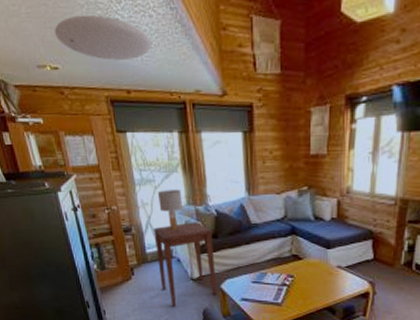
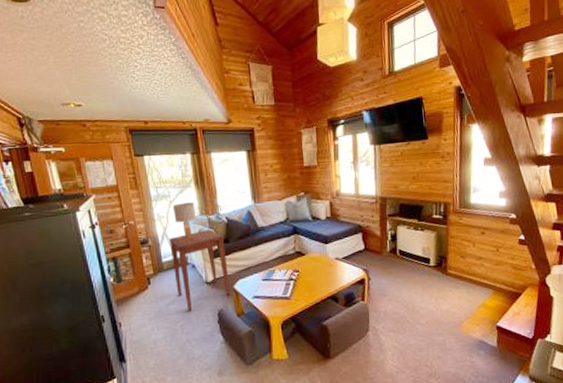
ceiling light: present [54,14,153,61] -> none [79,63,167,98]

